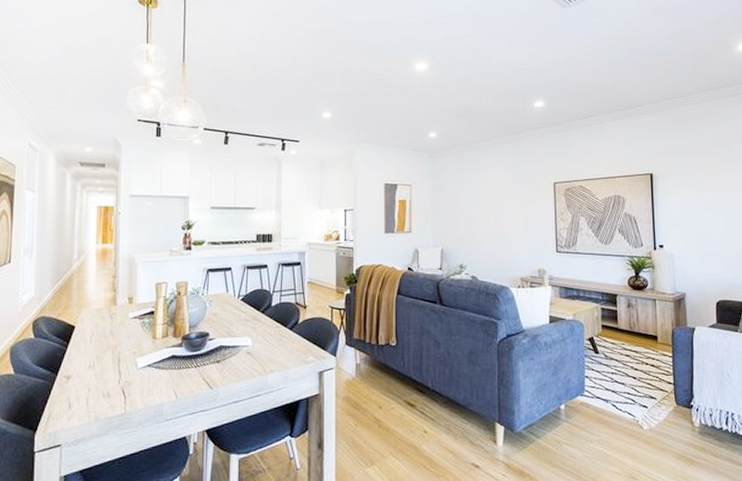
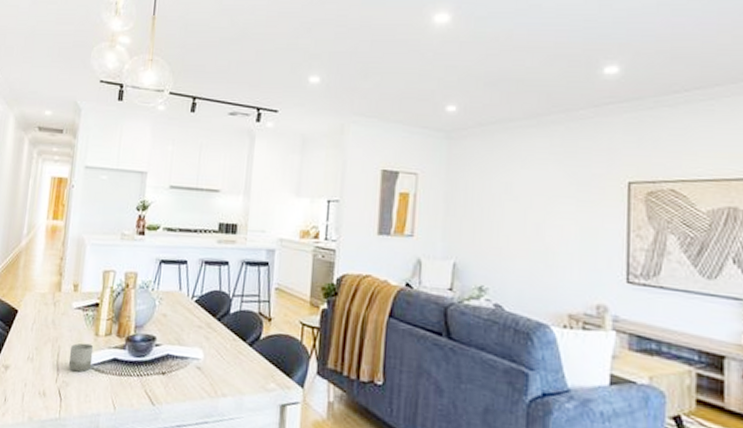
cup: none [129,346,153,372] -> present [68,342,94,372]

